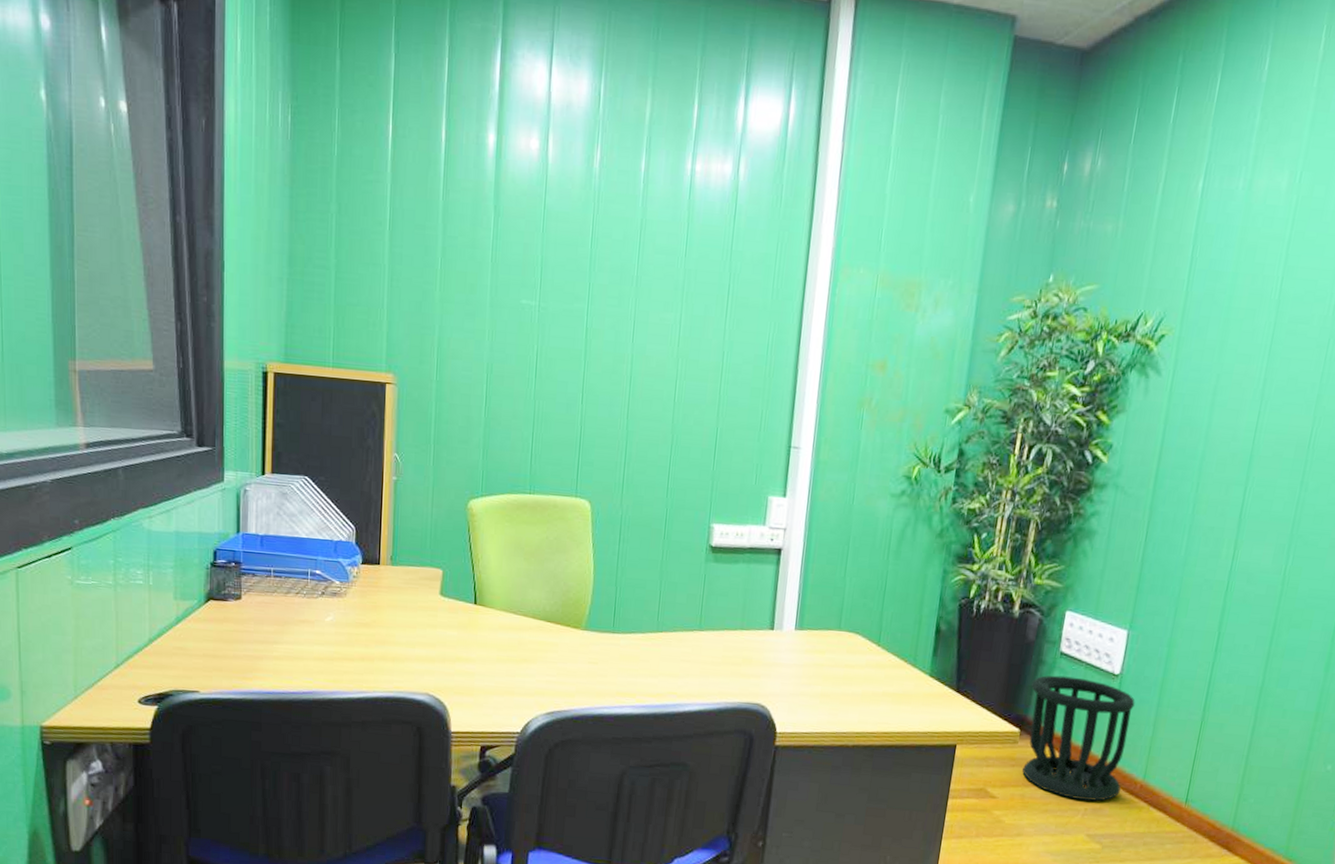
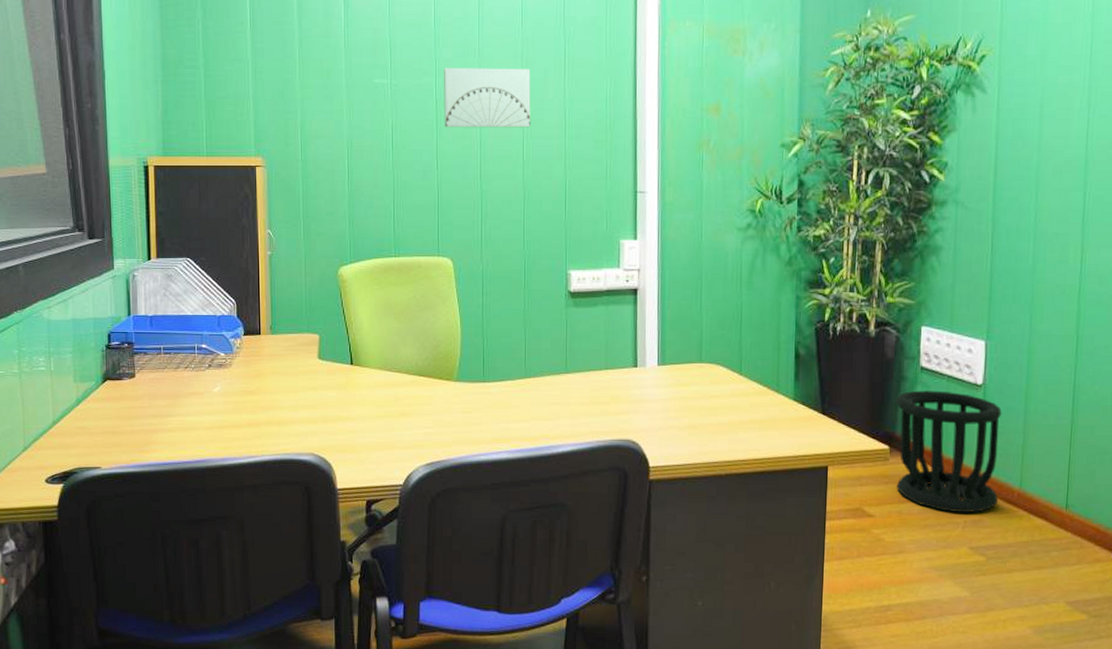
wall art: none [593,293,690,368] -> present [443,67,531,128]

